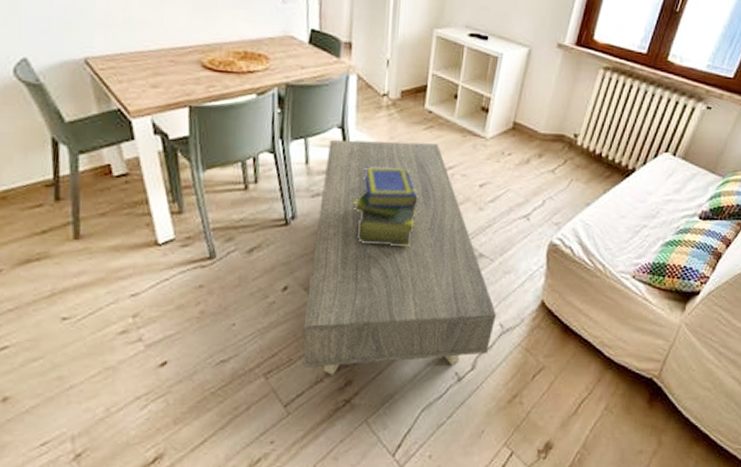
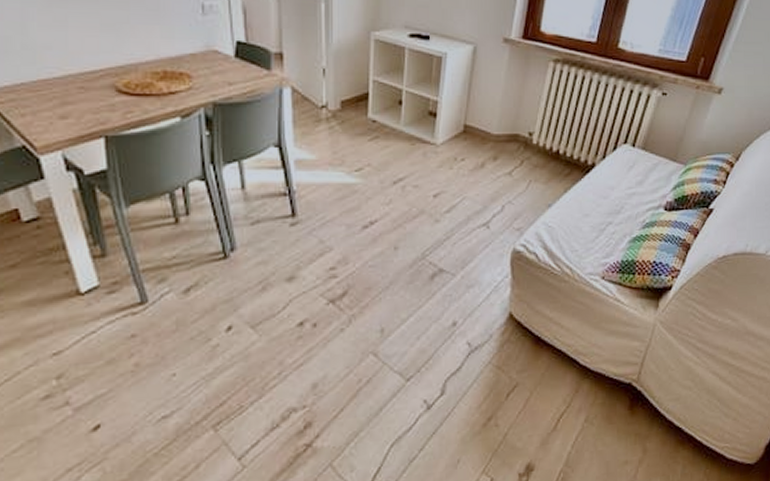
coffee table: present [303,140,496,375] -> none [253,155,462,419]
stack of books: present [353,166,419,248] -> none [297,183,370,271]

